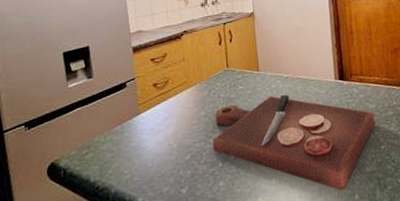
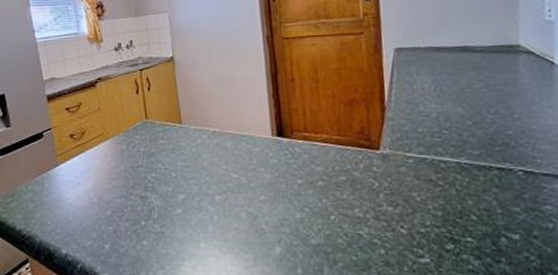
cutting board: present [213,94,375,190] -> none [134,151,323,261]

